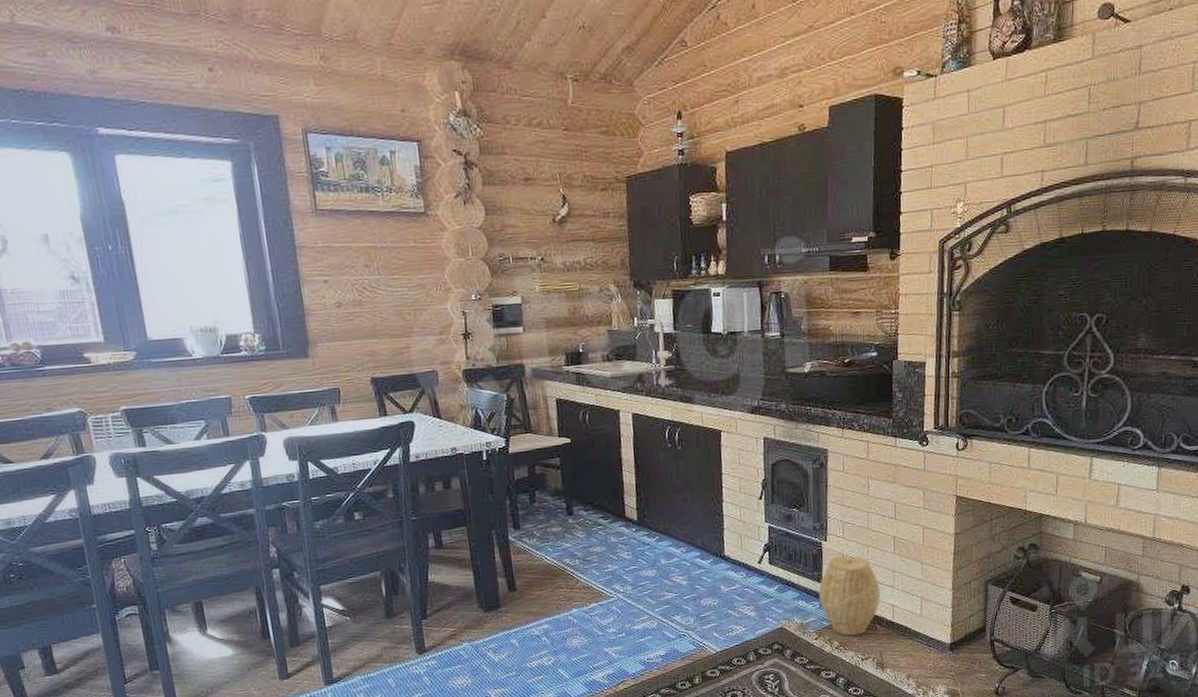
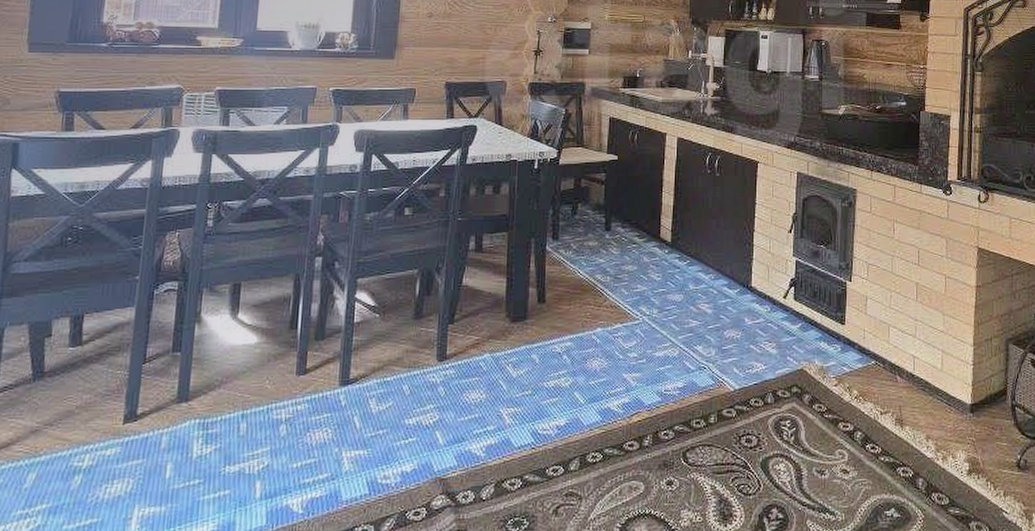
woven basket: present [818,555,880,636] -> none [840,298,902,386]

